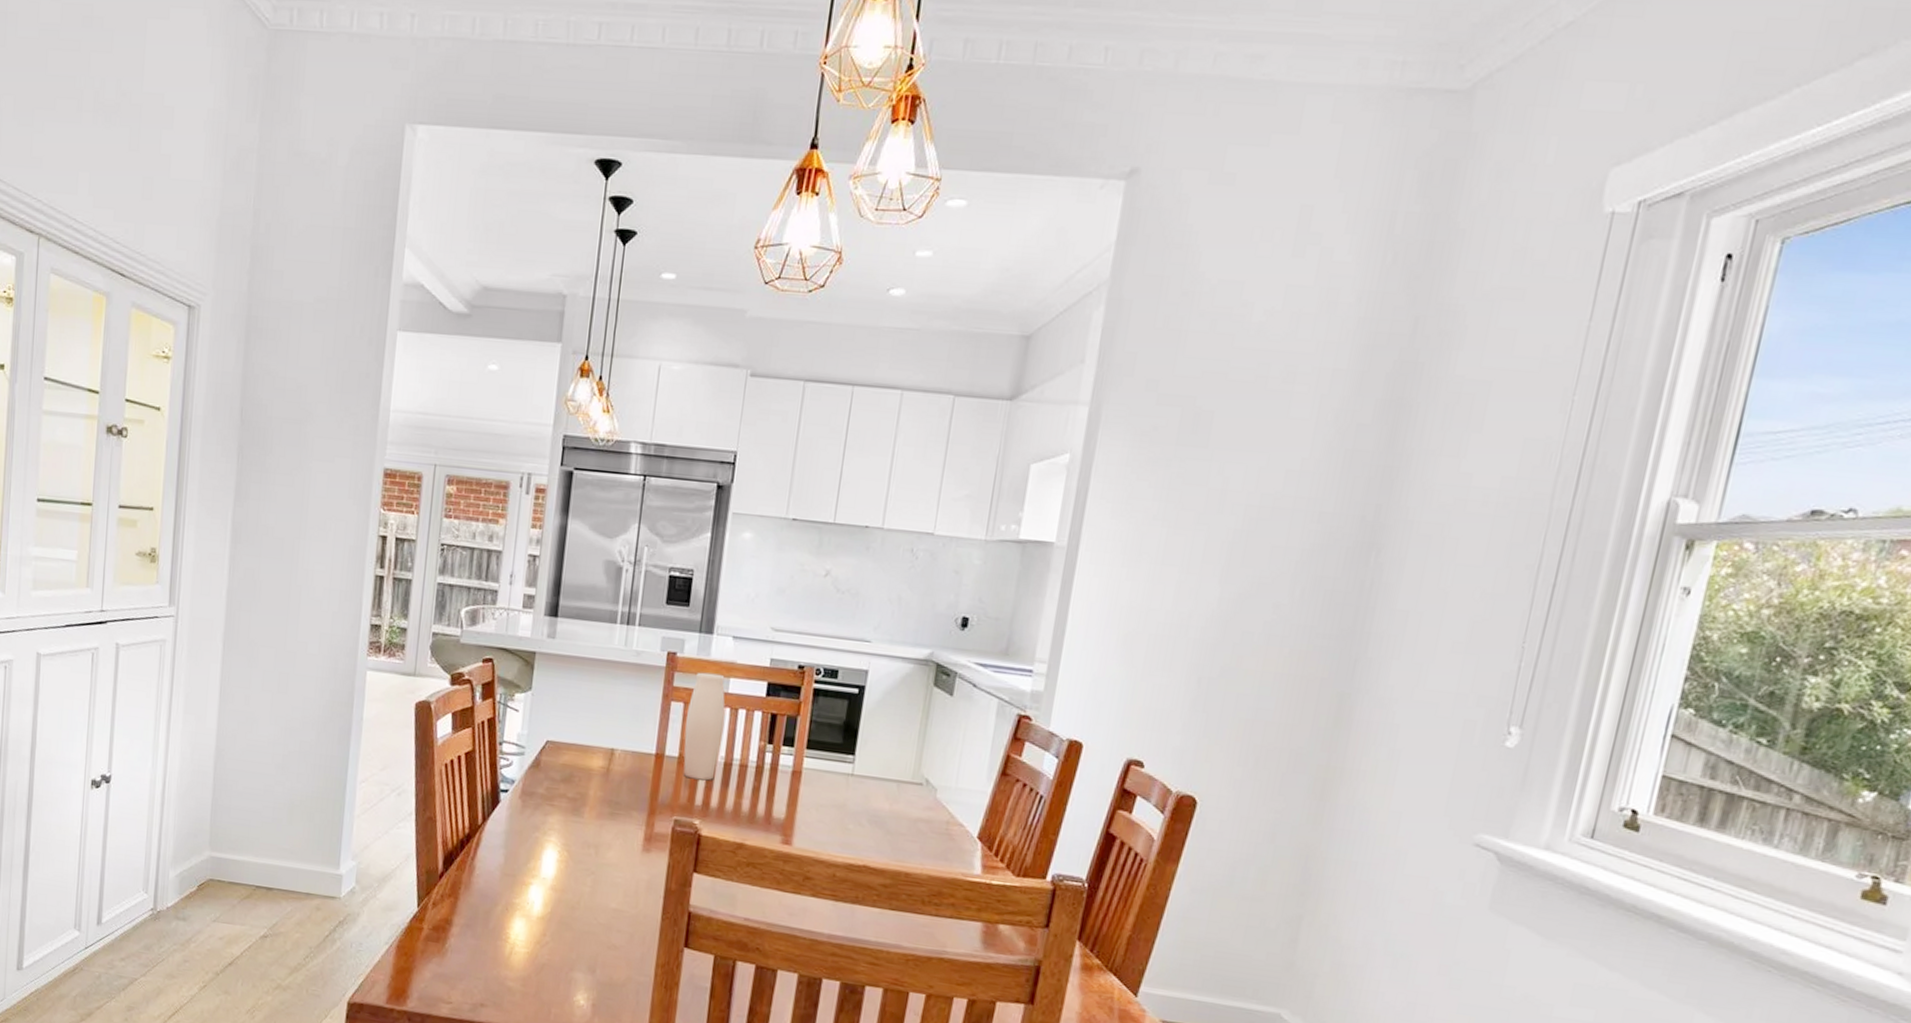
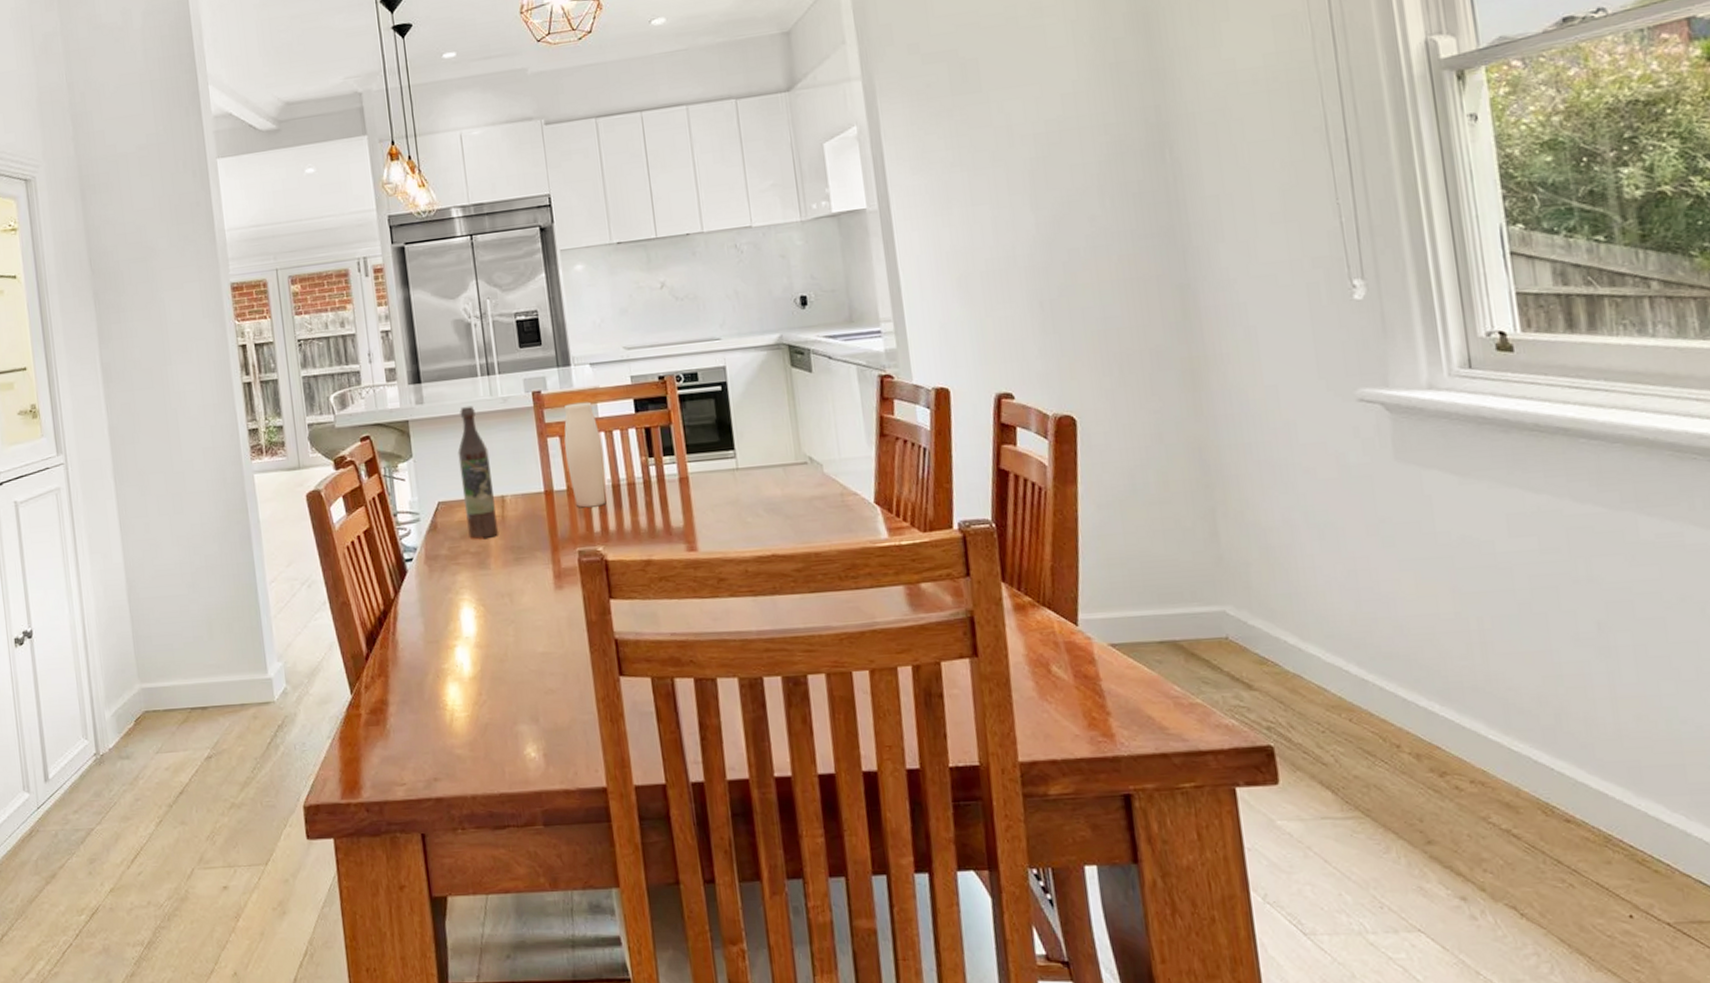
wine bottle: none [569,650,609,787] -> present [457,405,499,539]

